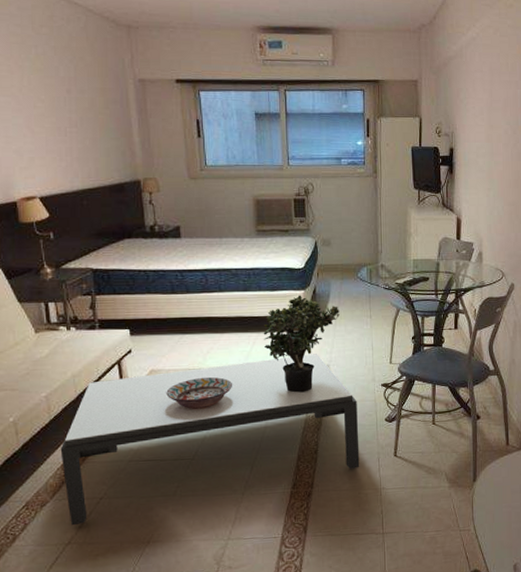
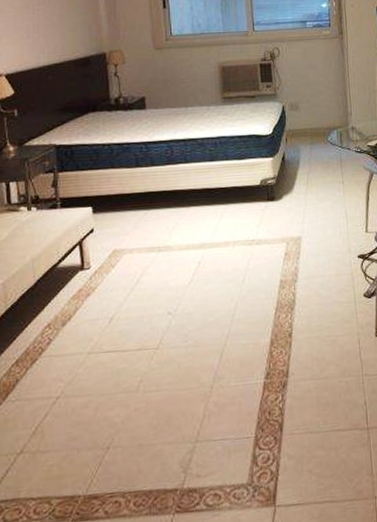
coffee table: present [60,354,360,526] -> none [15,225,339,432]
decorative bowl: present [166,377,233,409] -> none [129,255,200,292]
potted plant: present [263,295,340,393] -> none [231,162,310,269]

